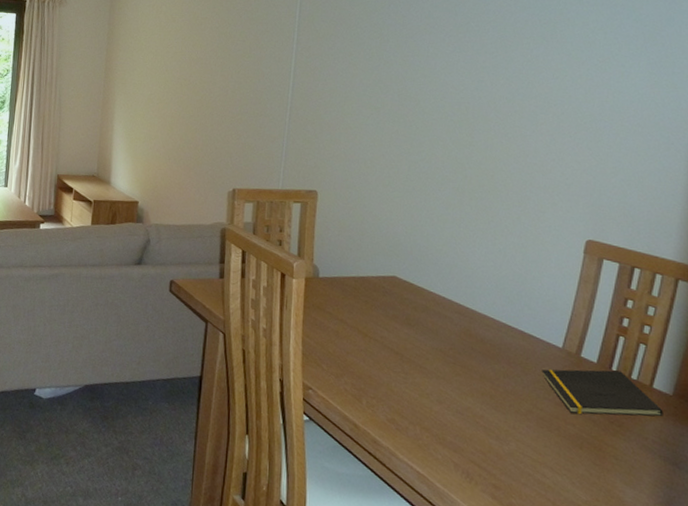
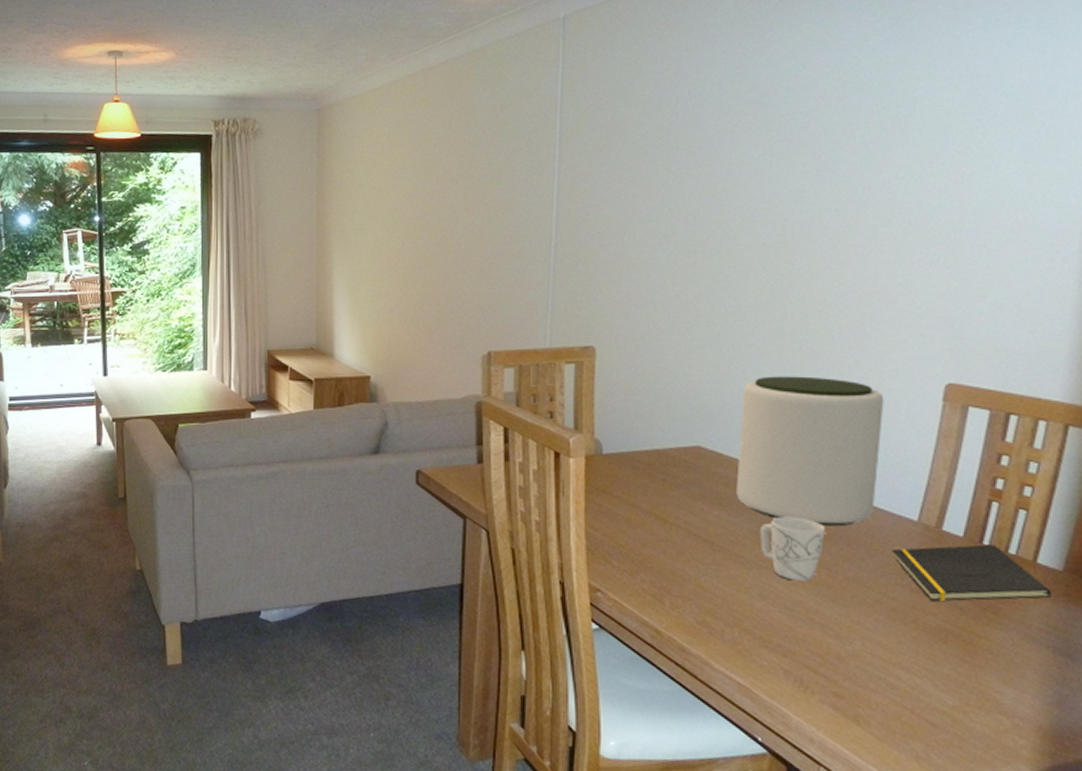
plant pot: none [422,224,539,348] -> present [736,376,884,527]
mug: none [439,337,491,391] -> present [759,516,825,581]

